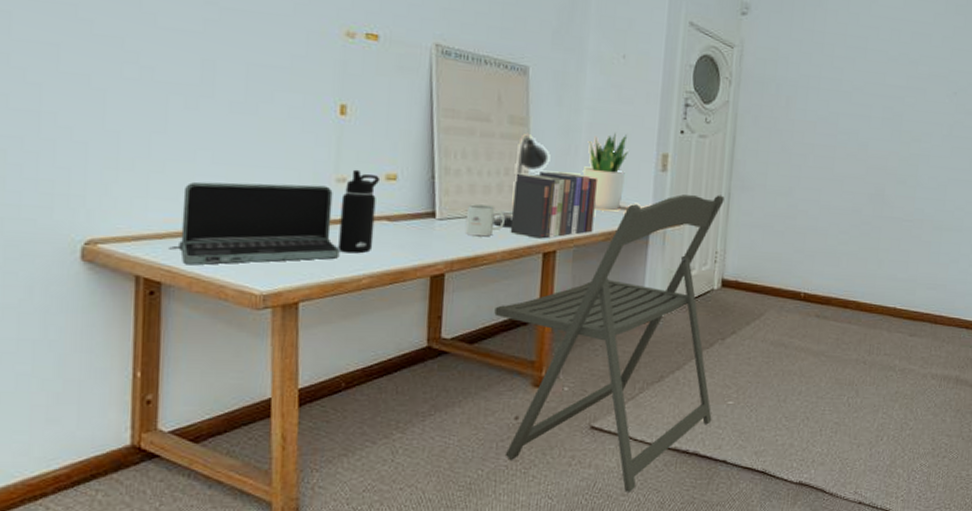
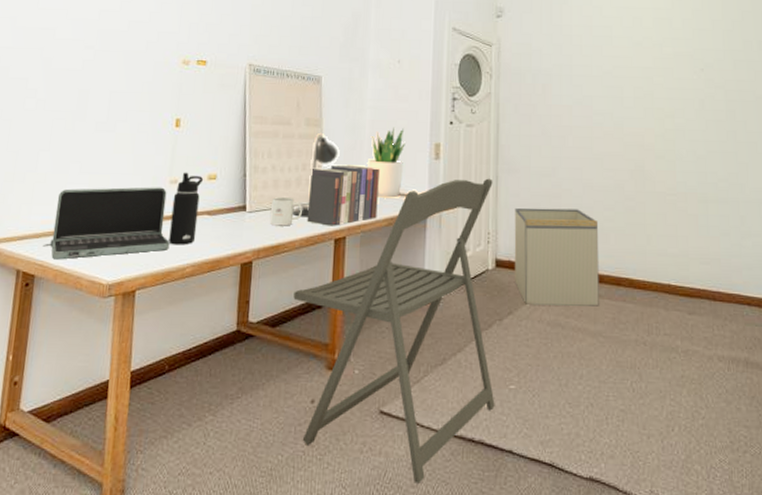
storage bin: none [740,228,832,328] -> present [514,208,599,306]

